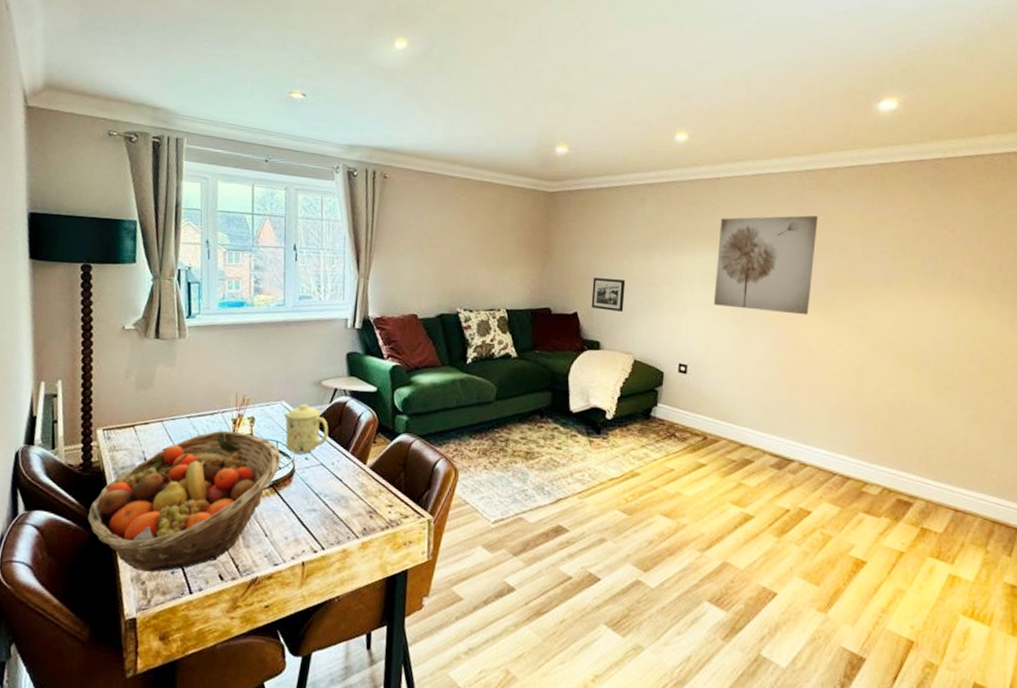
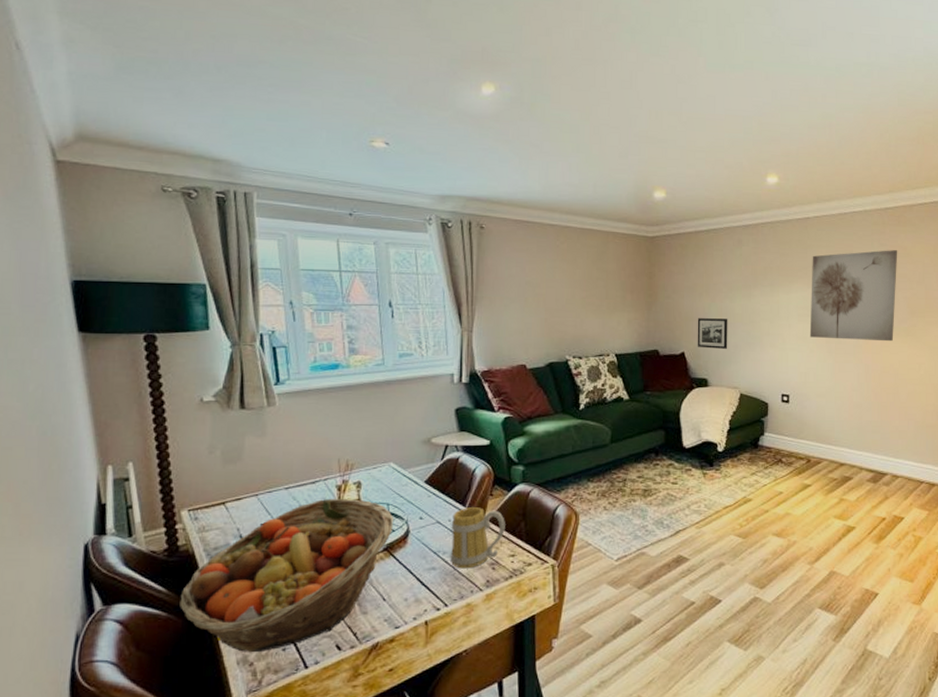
mug: present [283,404,329,455] -> none [392,463,443,514]
mug: none [330,452,386,514] -> present [450,507,505,569]

